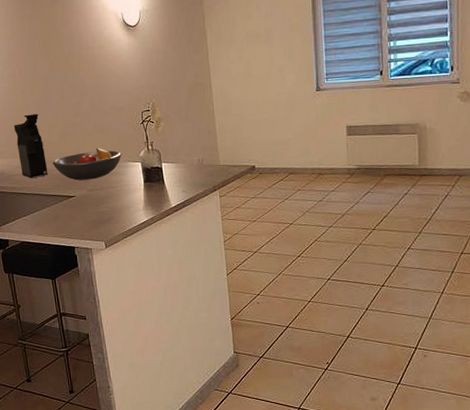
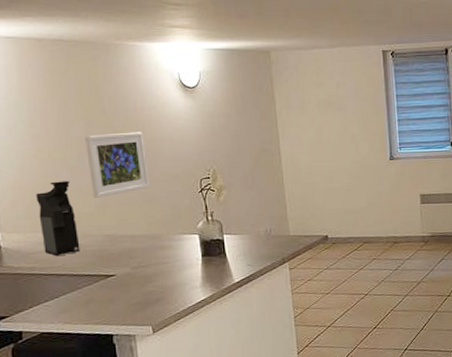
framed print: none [49,69,101,129] -> present [85,131,150,198]
fruit bowl: present [53,147,122,181] -> none [87,218,176,257]

